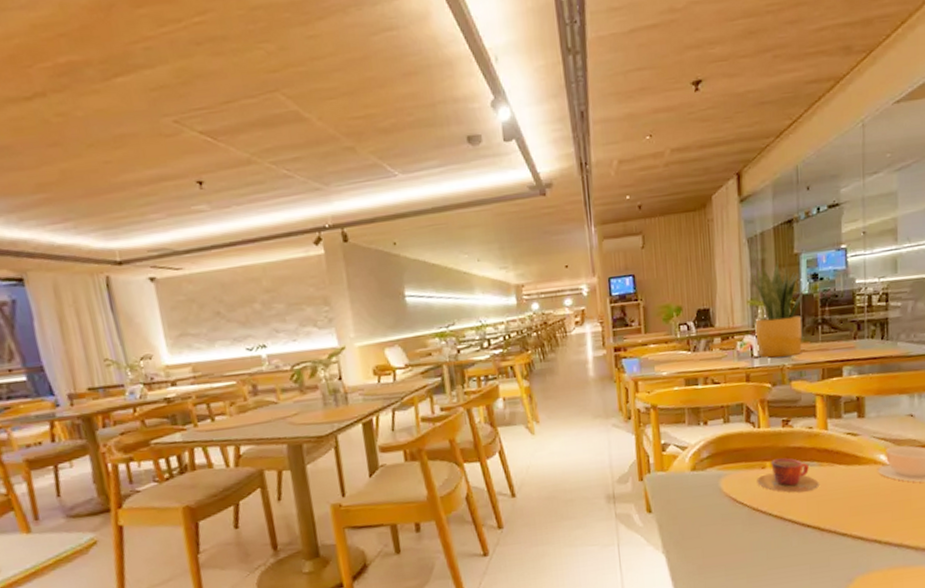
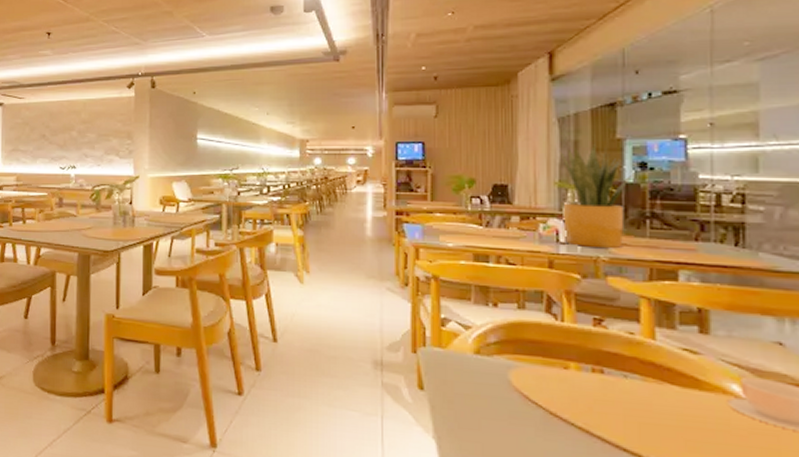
teacup: present [757,457,819,493] -> none [557,361,641,408]

